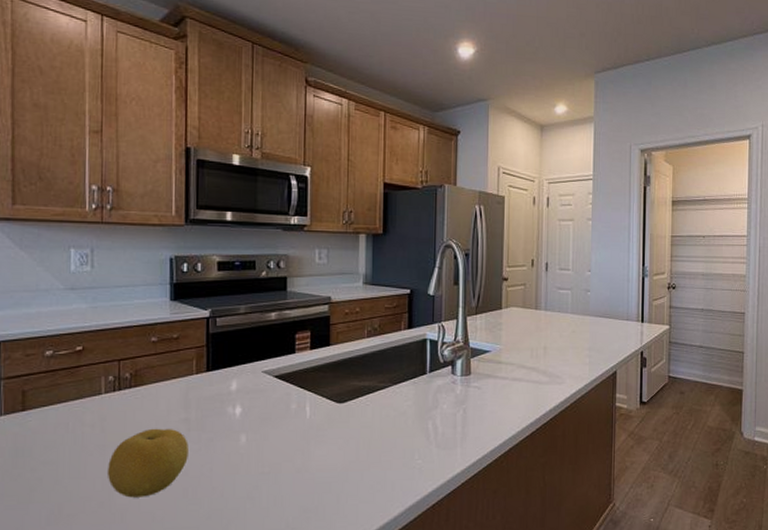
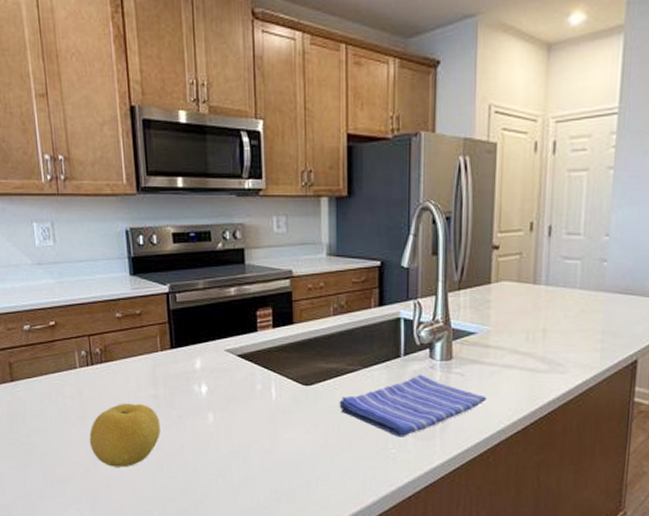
dish towel: none [370,389,500,448] -> present [339,374,487,437]

